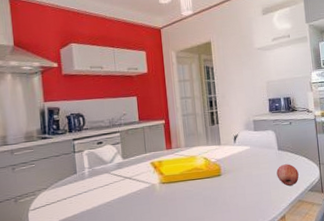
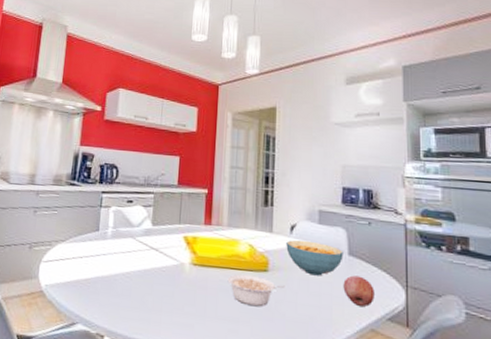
legume: none [191,181,235,205] -> present [227,274,285,307]
cereal bowl: none [232,145,275,171] -> present [286,239,344,276]

